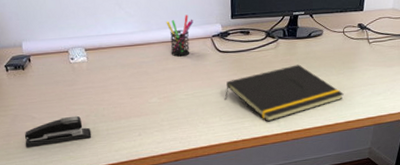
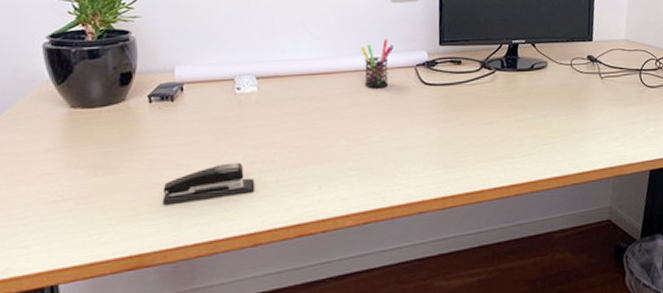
notepad: present [224,64,344,122] -> none [430,101,575,173]

